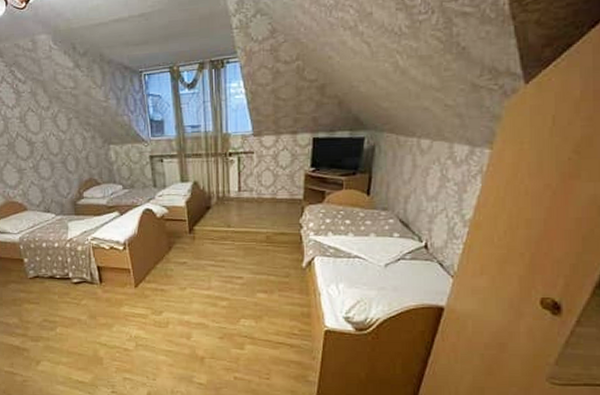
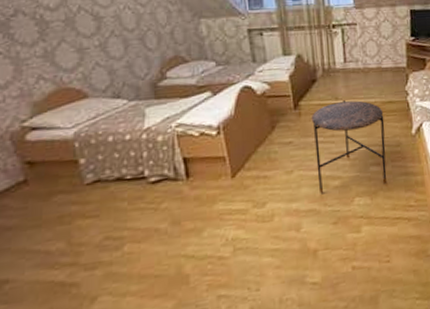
side table: none [204,228,275,311] -> present [311,100,387,193]

